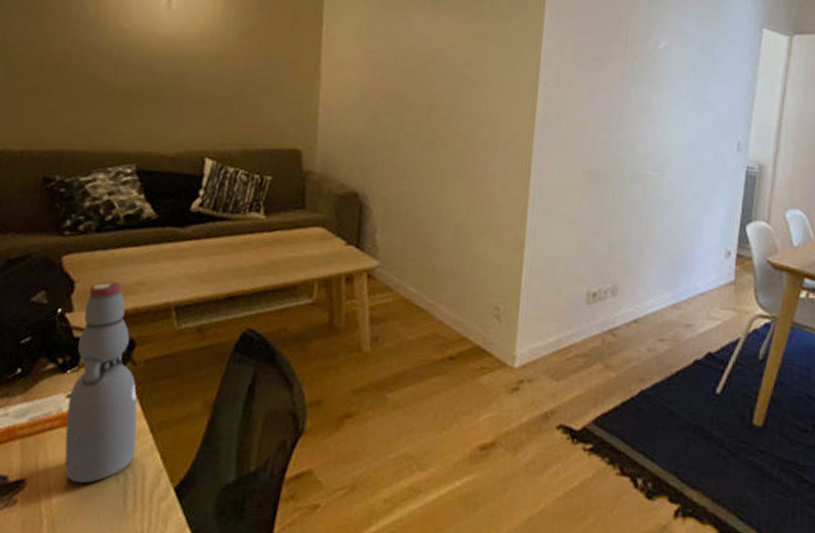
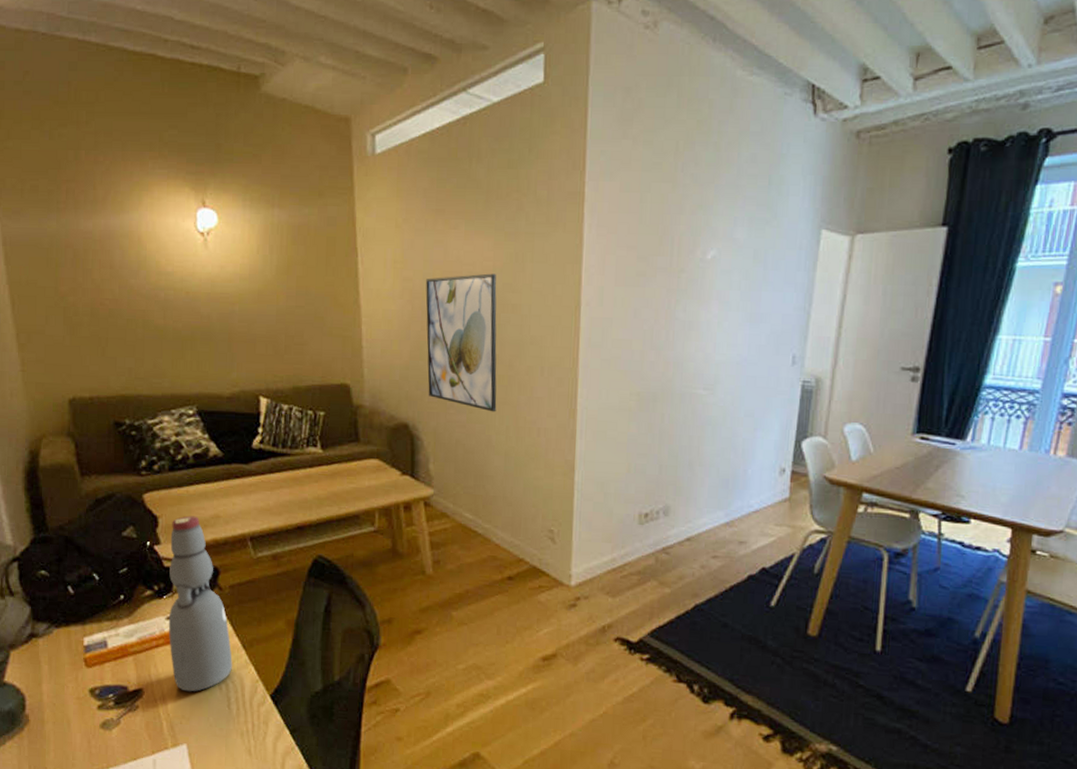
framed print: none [381,49,458,185] -> present [425,273,497,412]

